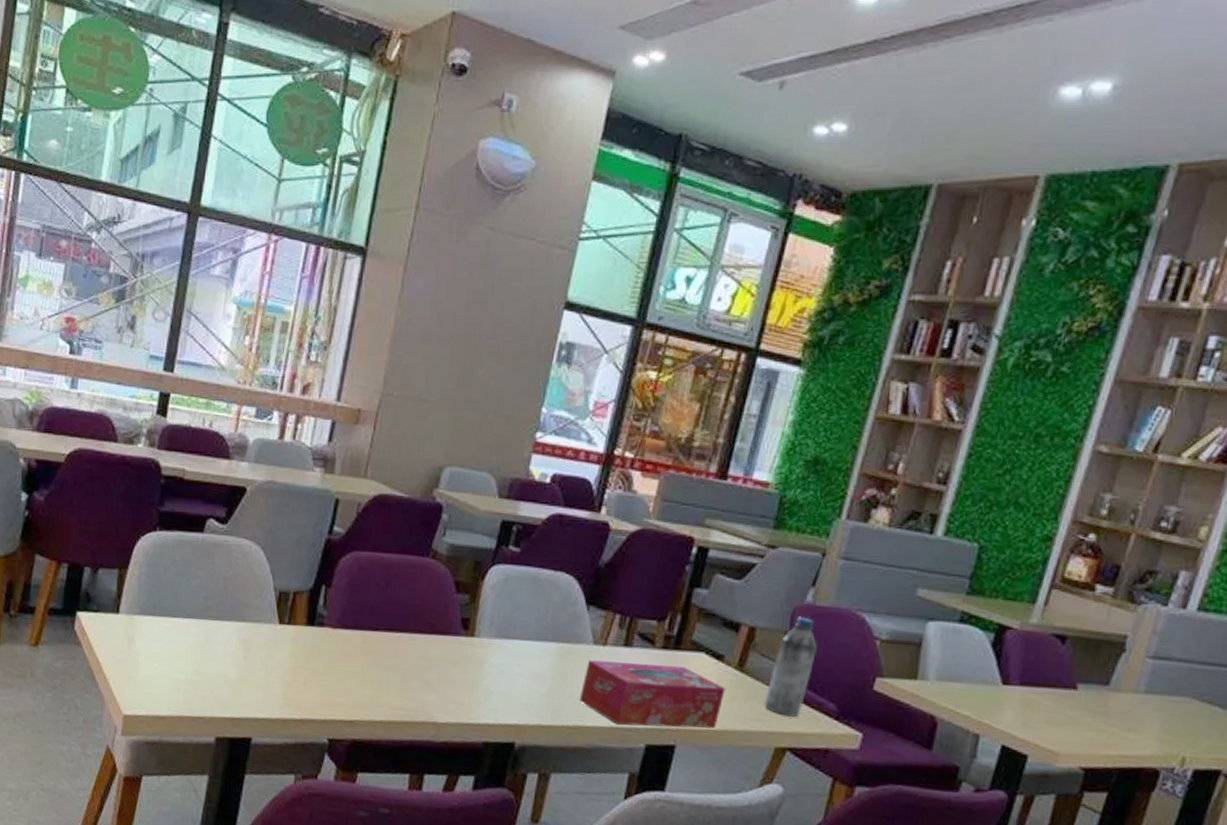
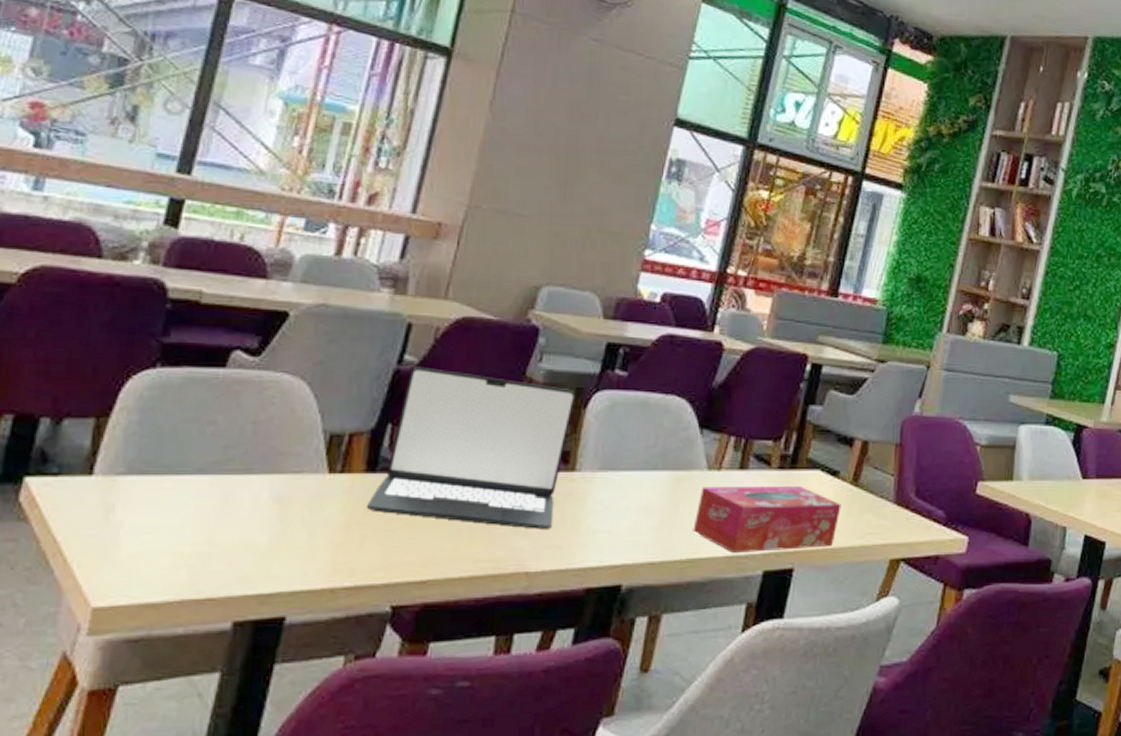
laptop: none [308,537,475,686] -> present [367,366,576,529]
water bottle: present [764,616,817,717] -> none [878,427,925,527]

